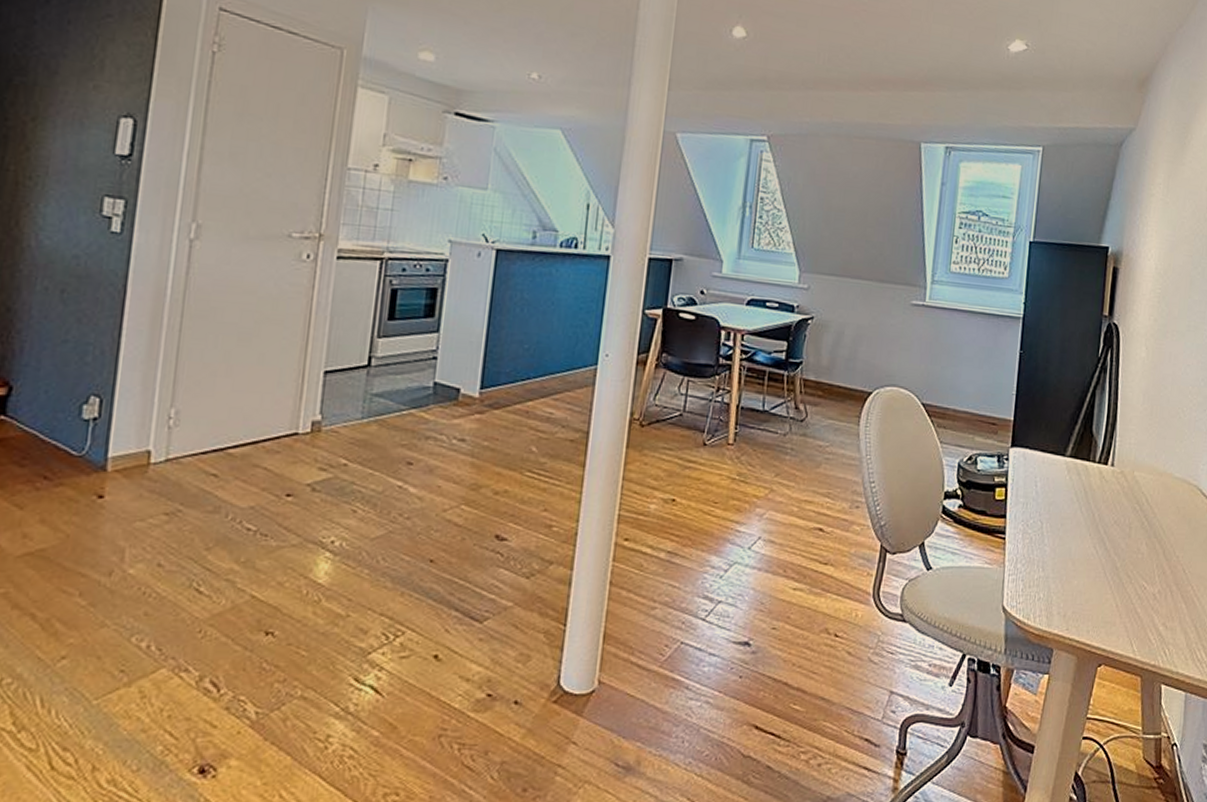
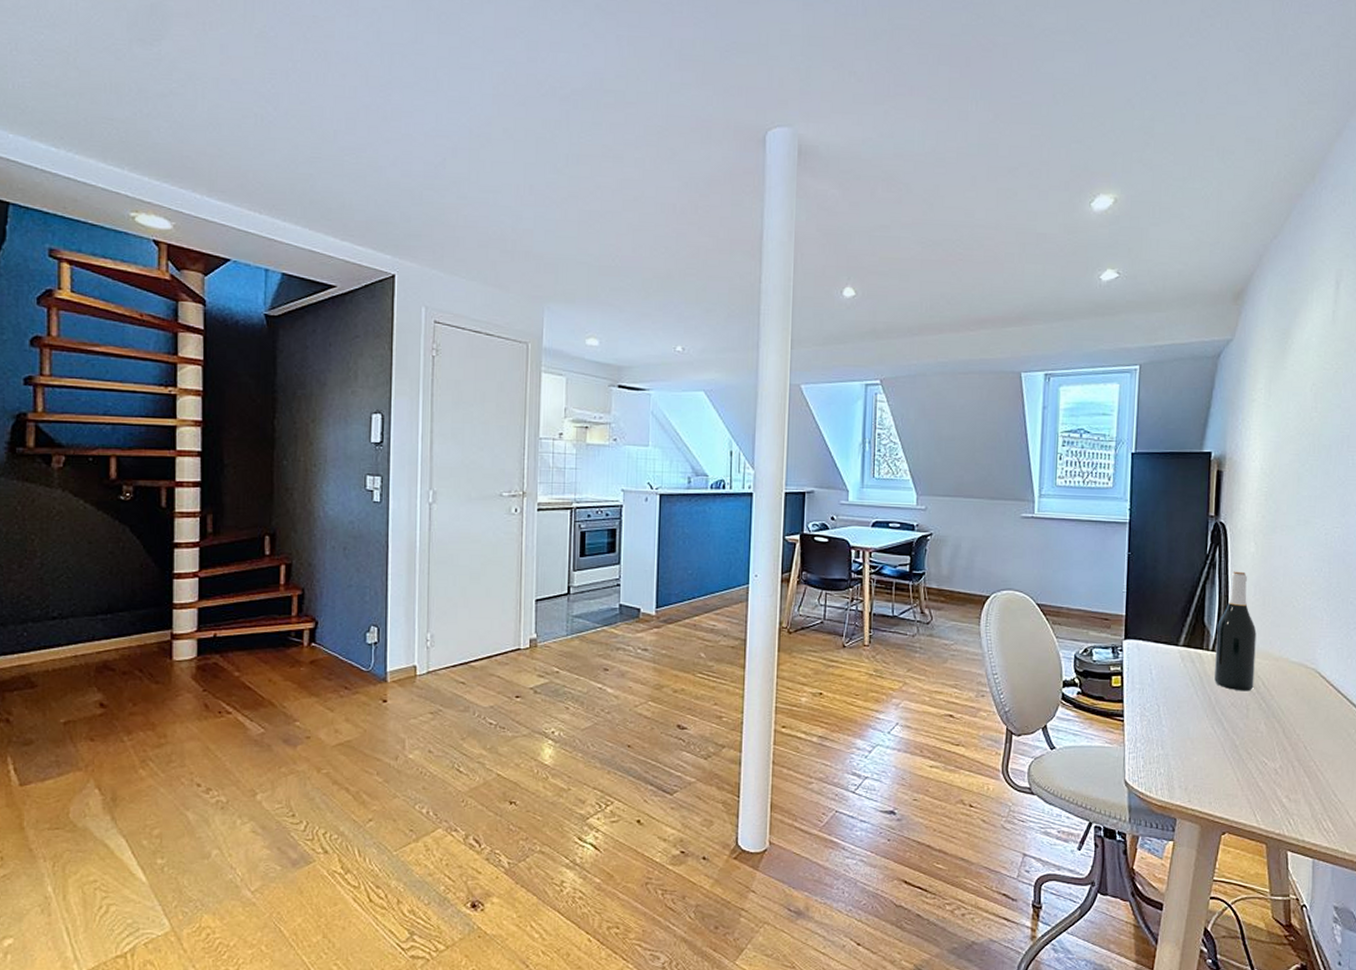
wine bottle: none [1099,377,1143,509] -> present [1214,571,1257,691]

